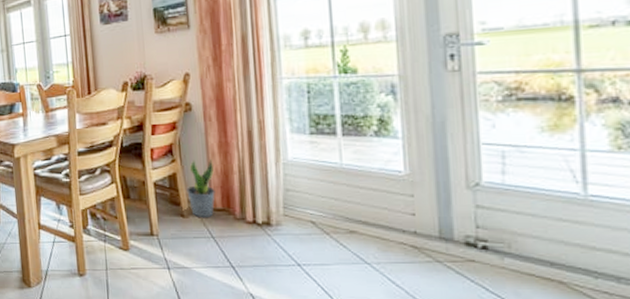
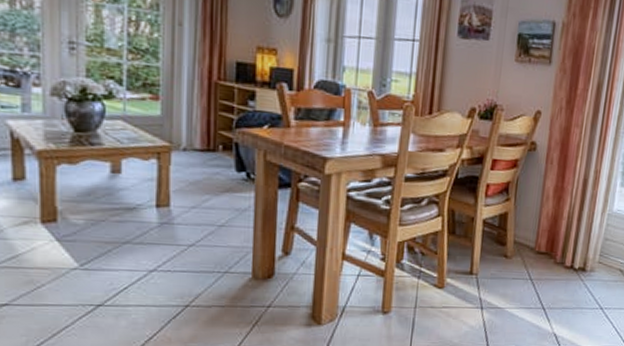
potted plant: present [186,159,215,218] -> none [515,201,546,261]

